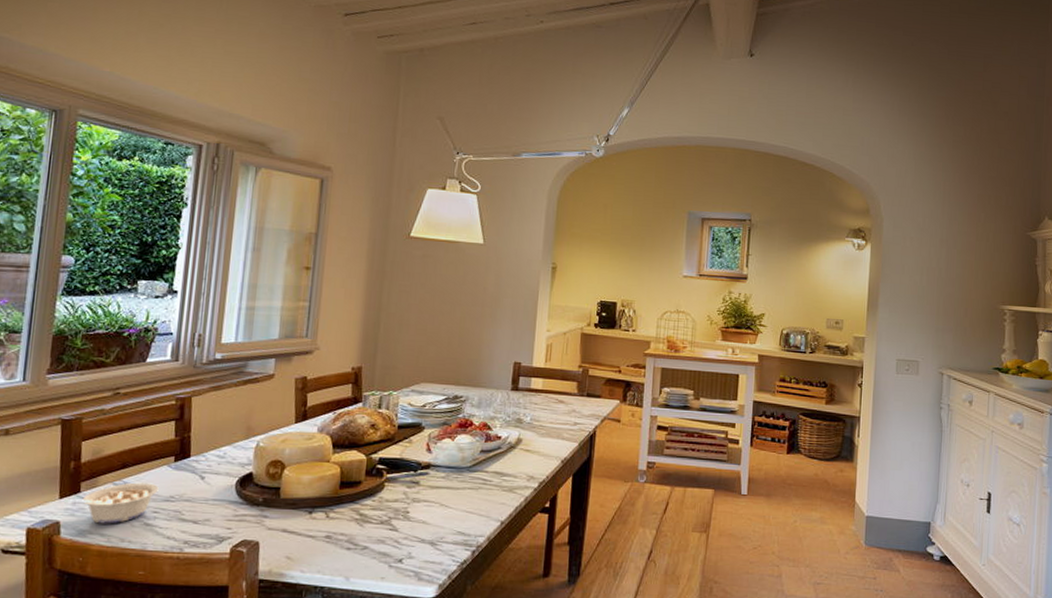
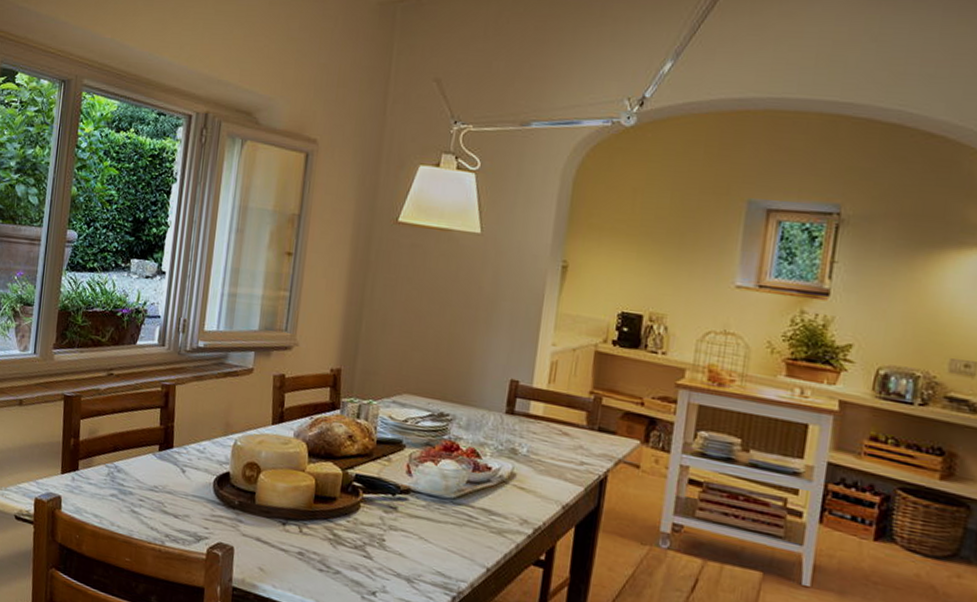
legume: present [67,482,159,524] -> none [68,466,145,506]

